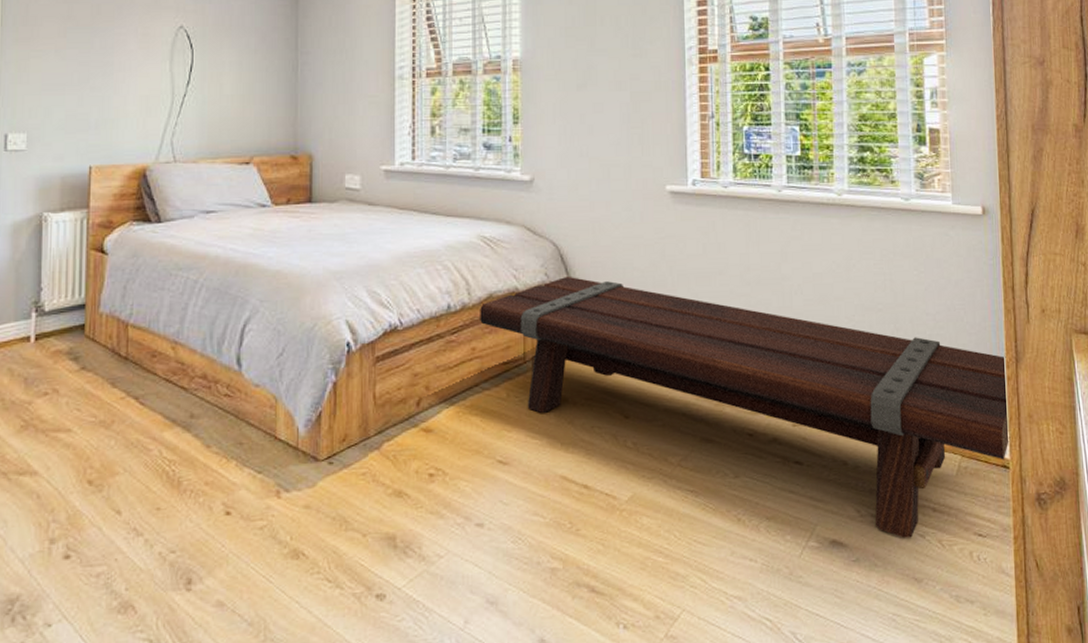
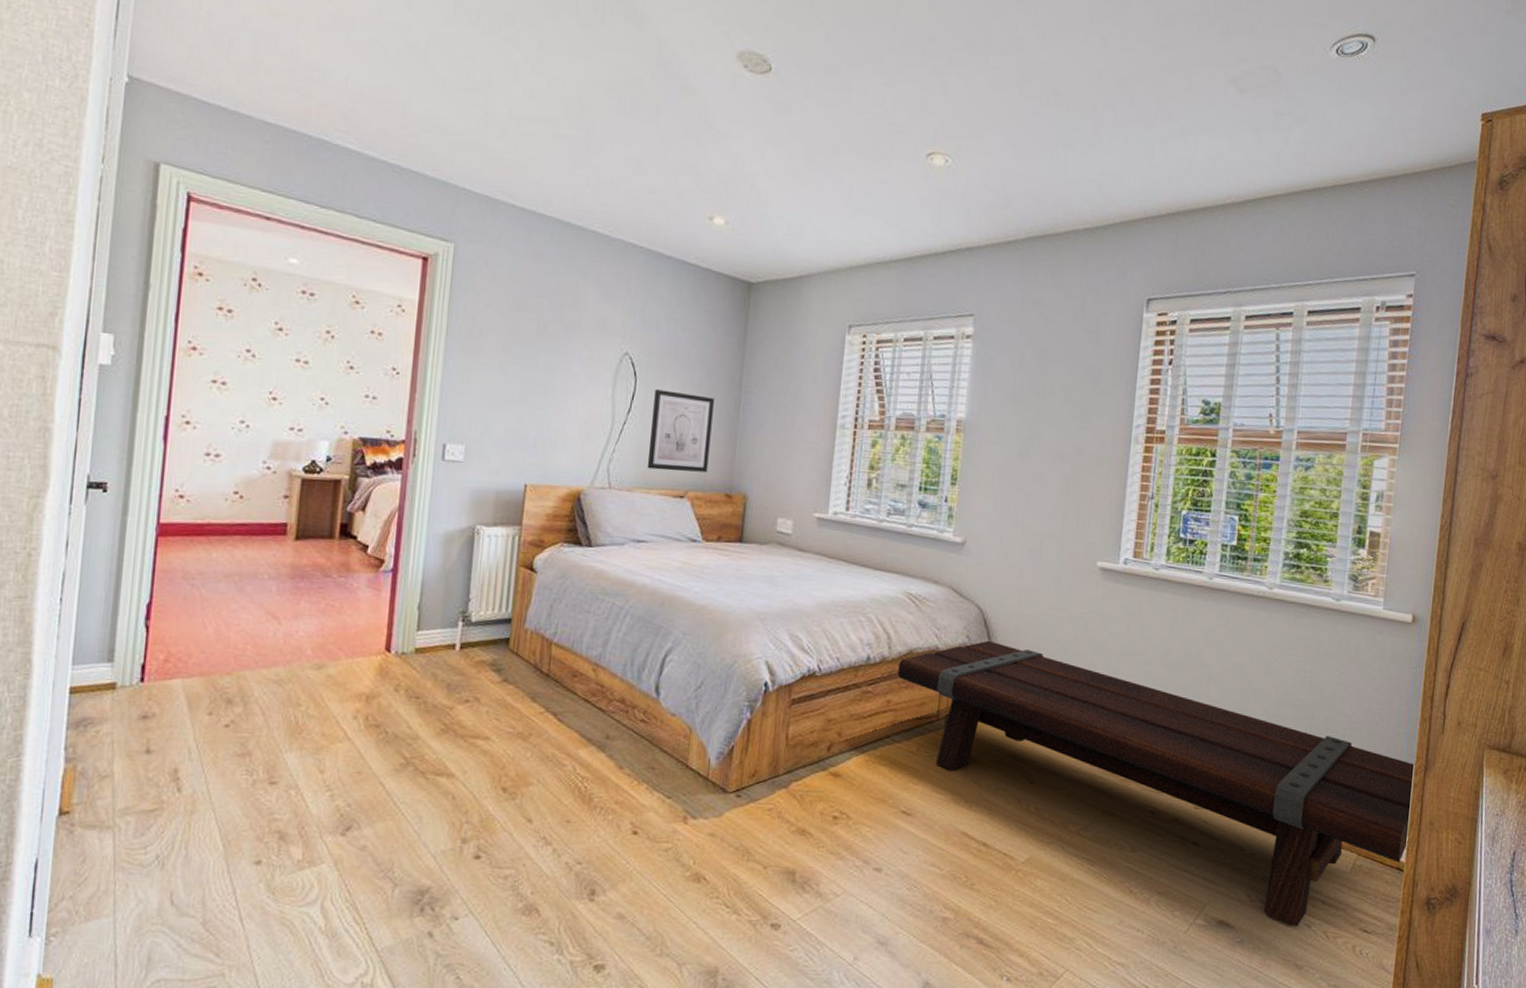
wall art: none [210,59,272,139] -> present [647,389,714,473]

